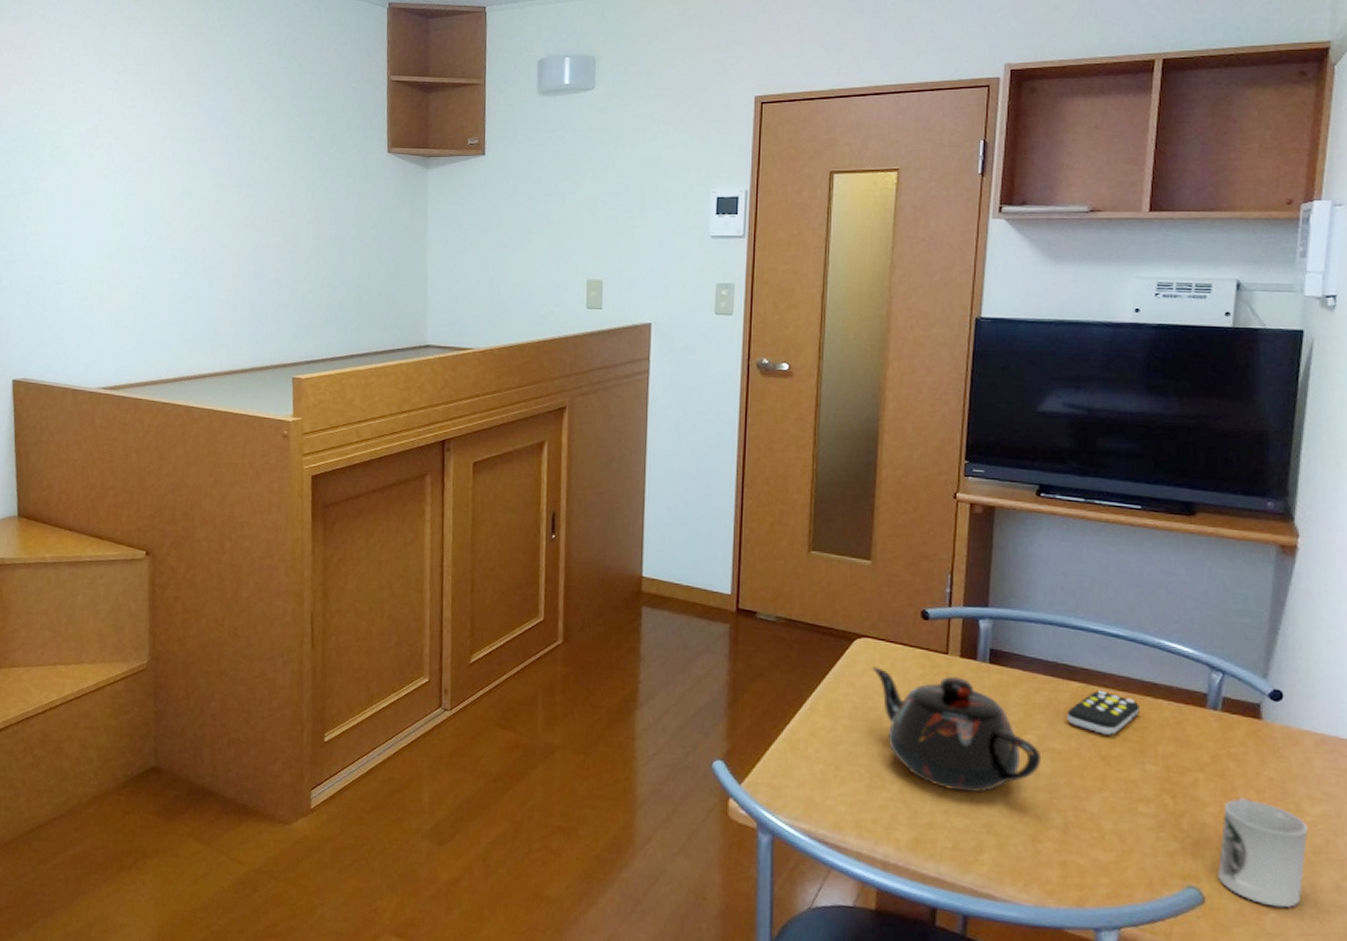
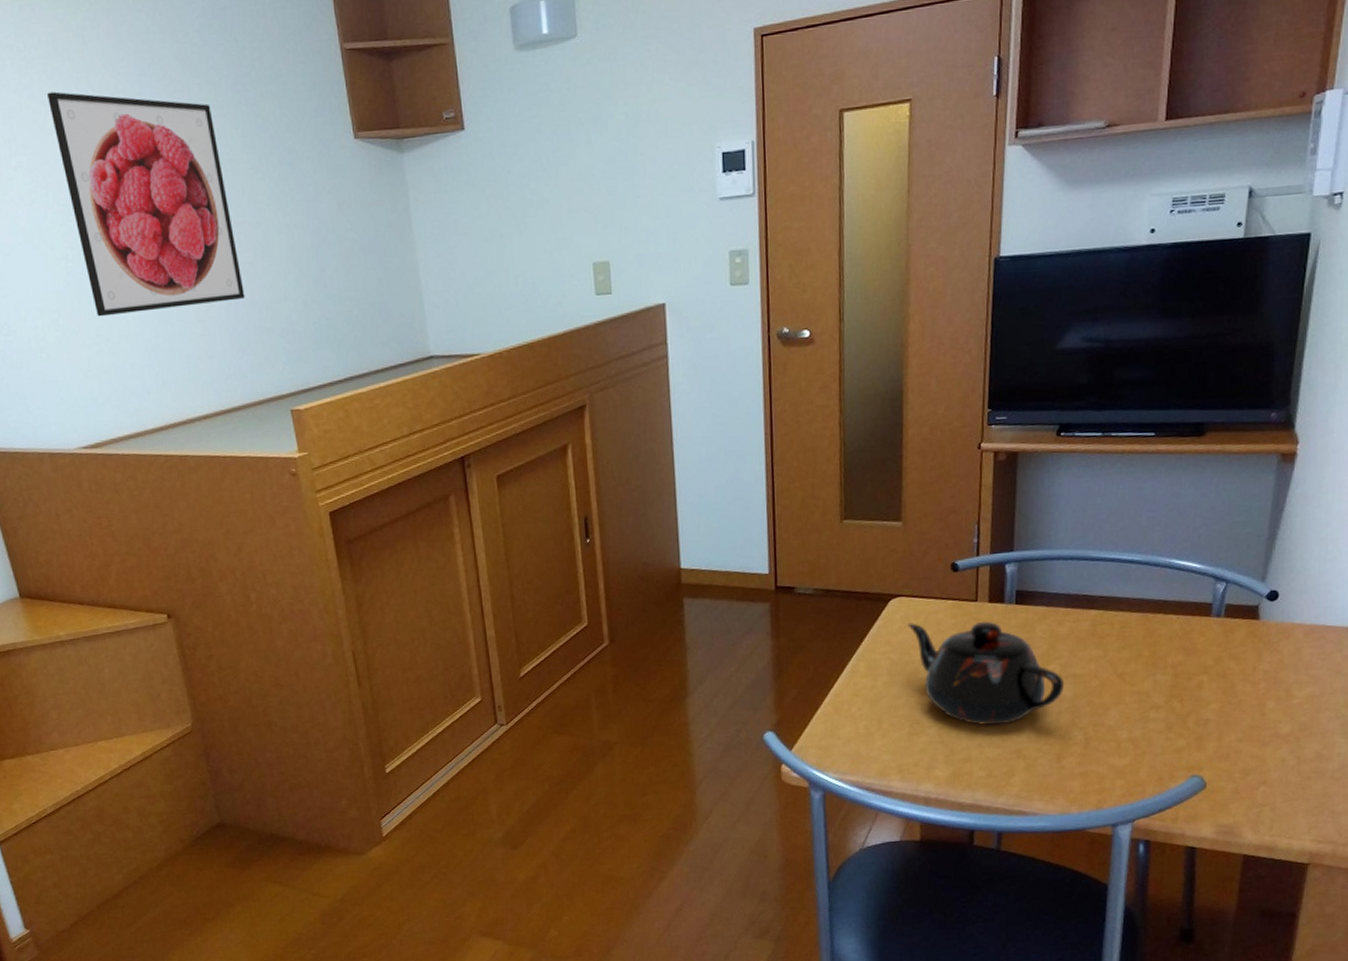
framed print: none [136,91,270,277] -> present [47,91,245,317]
remote control: present [1066,690,1140,735] -> none [1086,614,1152,655]
cup: present [1216,797,1307,908] -> none [1217,691,1295,781]

